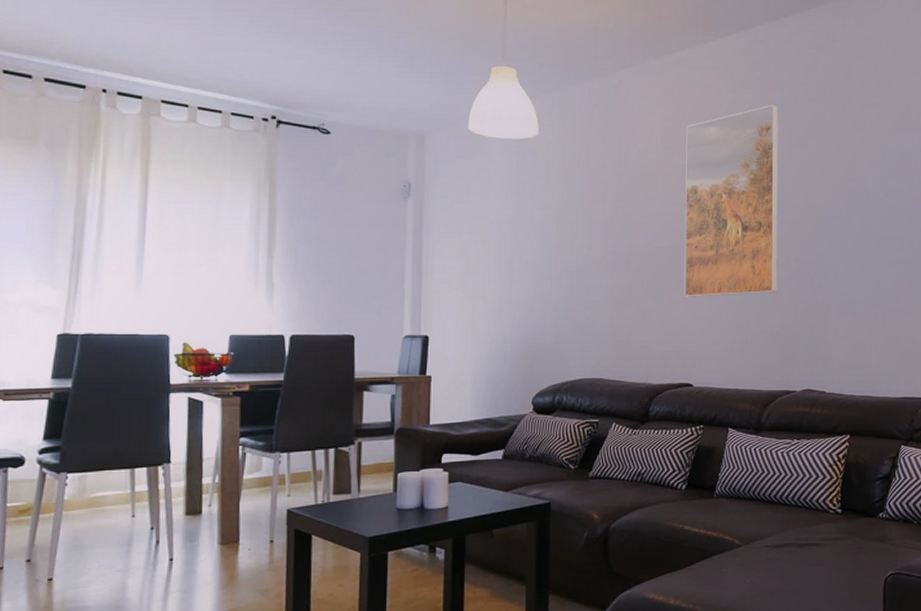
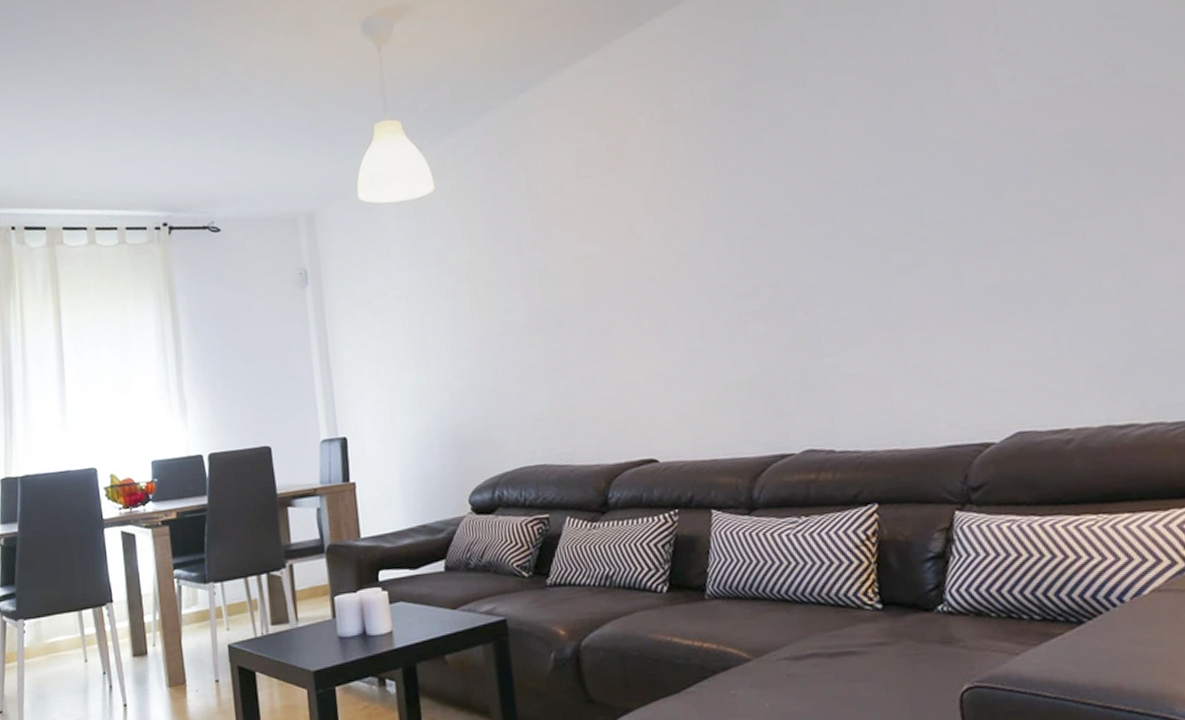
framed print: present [684,105,778,297] -> none [604,97,750,353]

